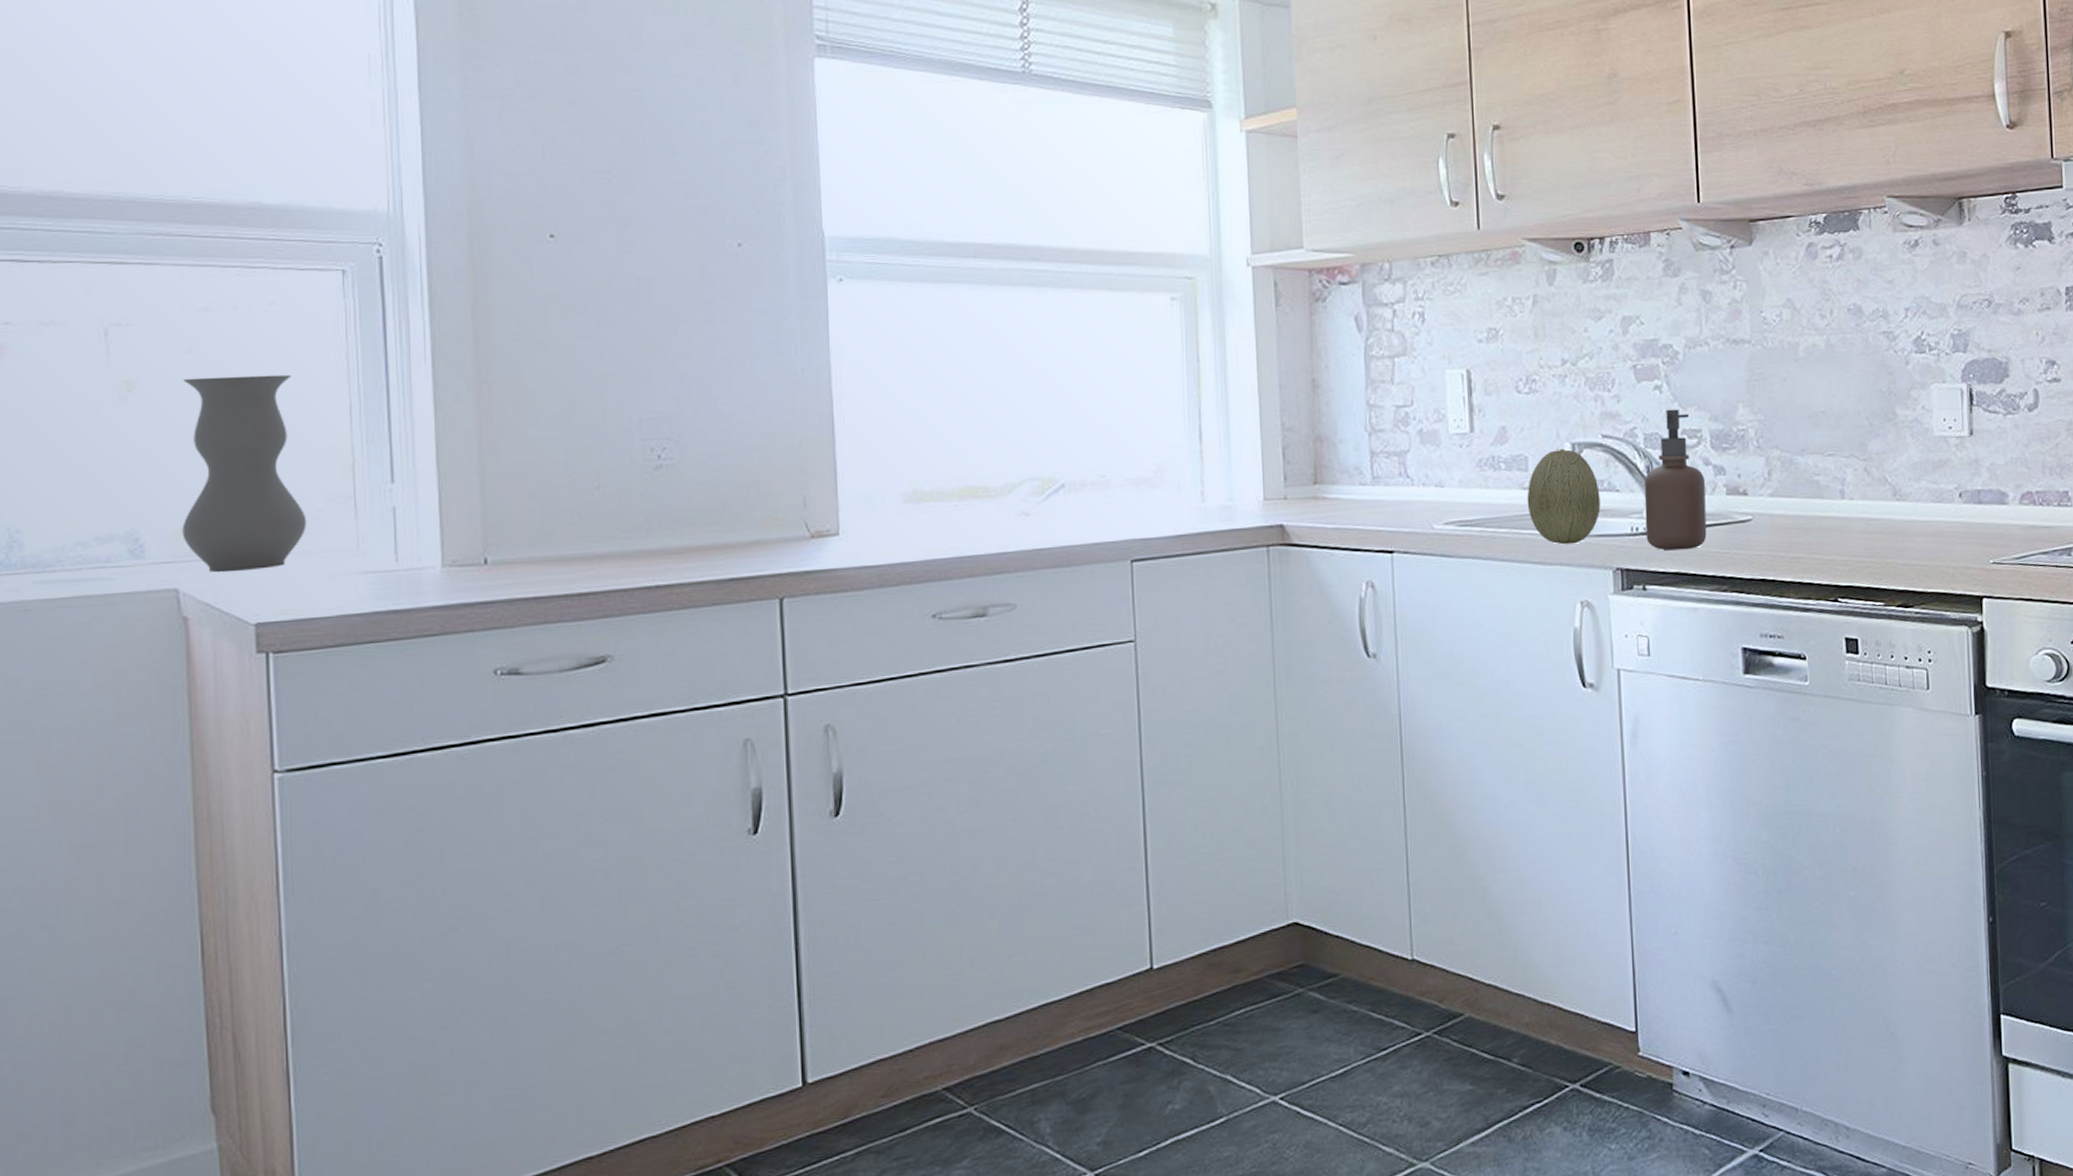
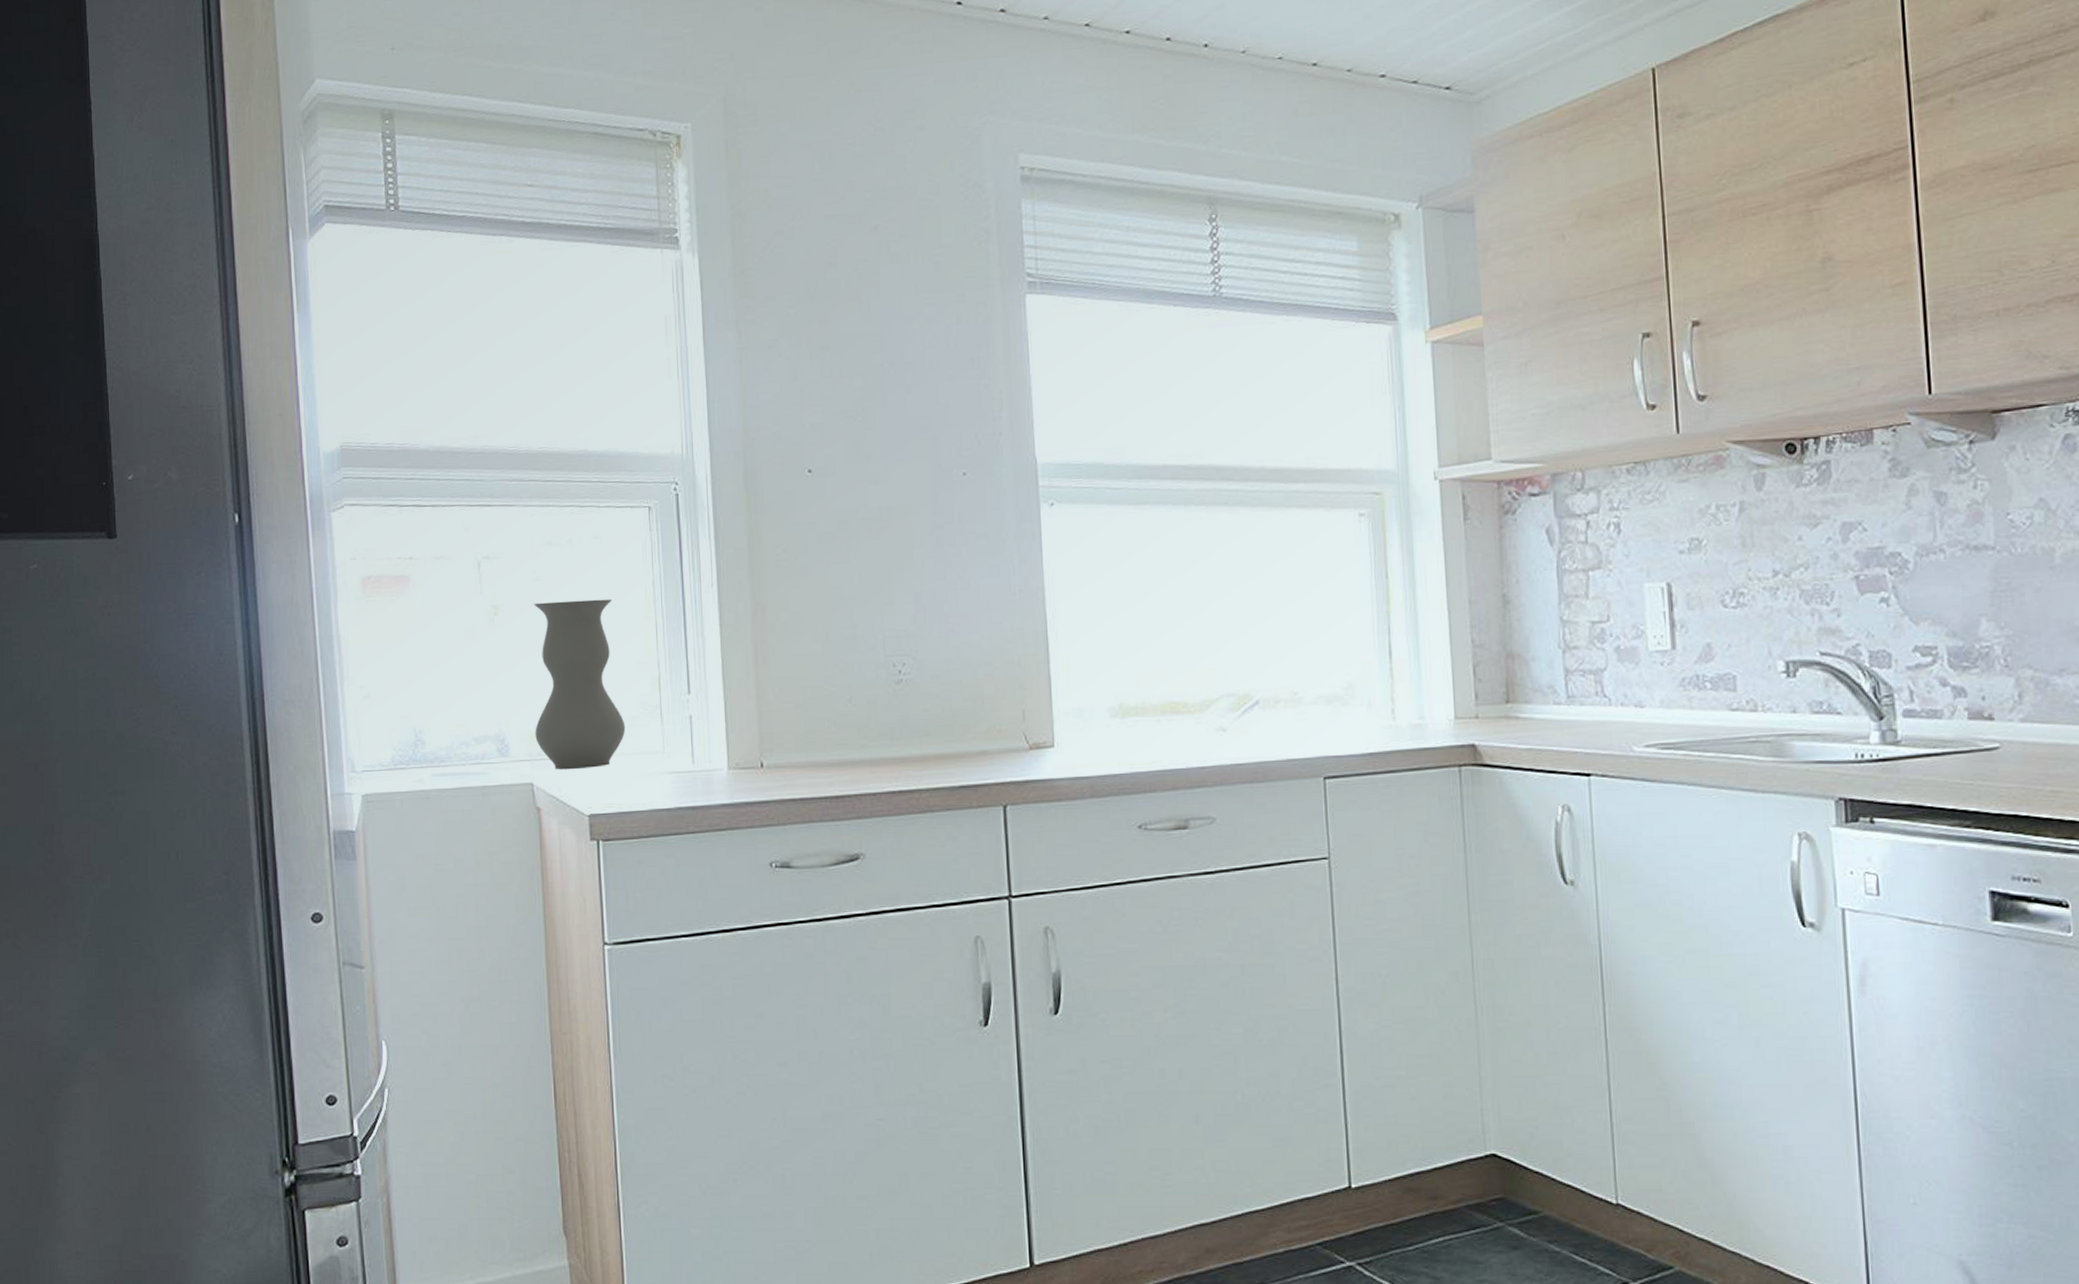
fruit: present [1527,448,1601,545] -> none [1735,667,1820,771]
soap dispenser: present [1644,409,1707,551] -> none [1869,623,1945,780]

